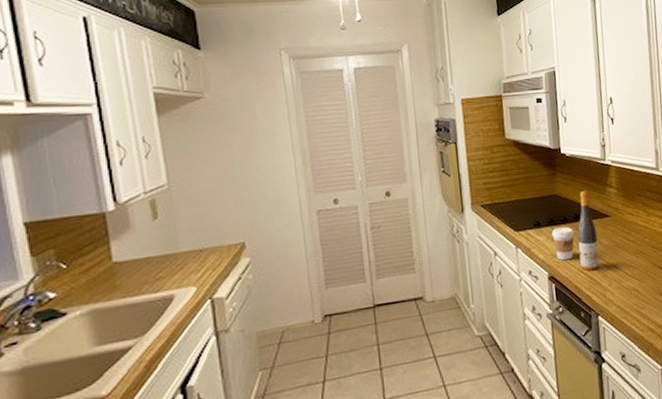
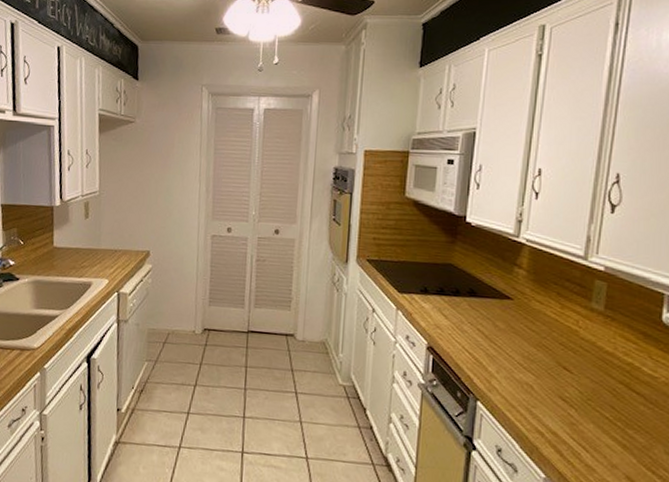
coffee cup: present [551,226,574,261] -> none [439,298,466,335]
wine bottle: present [577,191,600,271] -> none [466,266,493,352]

